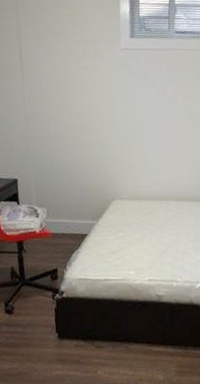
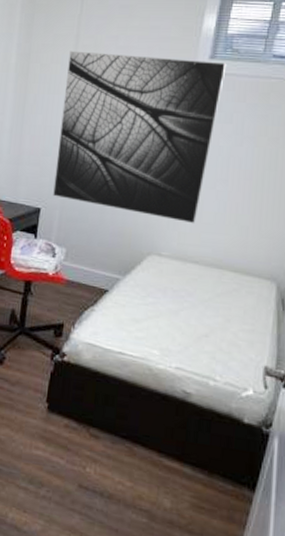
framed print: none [14,39,144,171] -> present [53,51,227,224]

